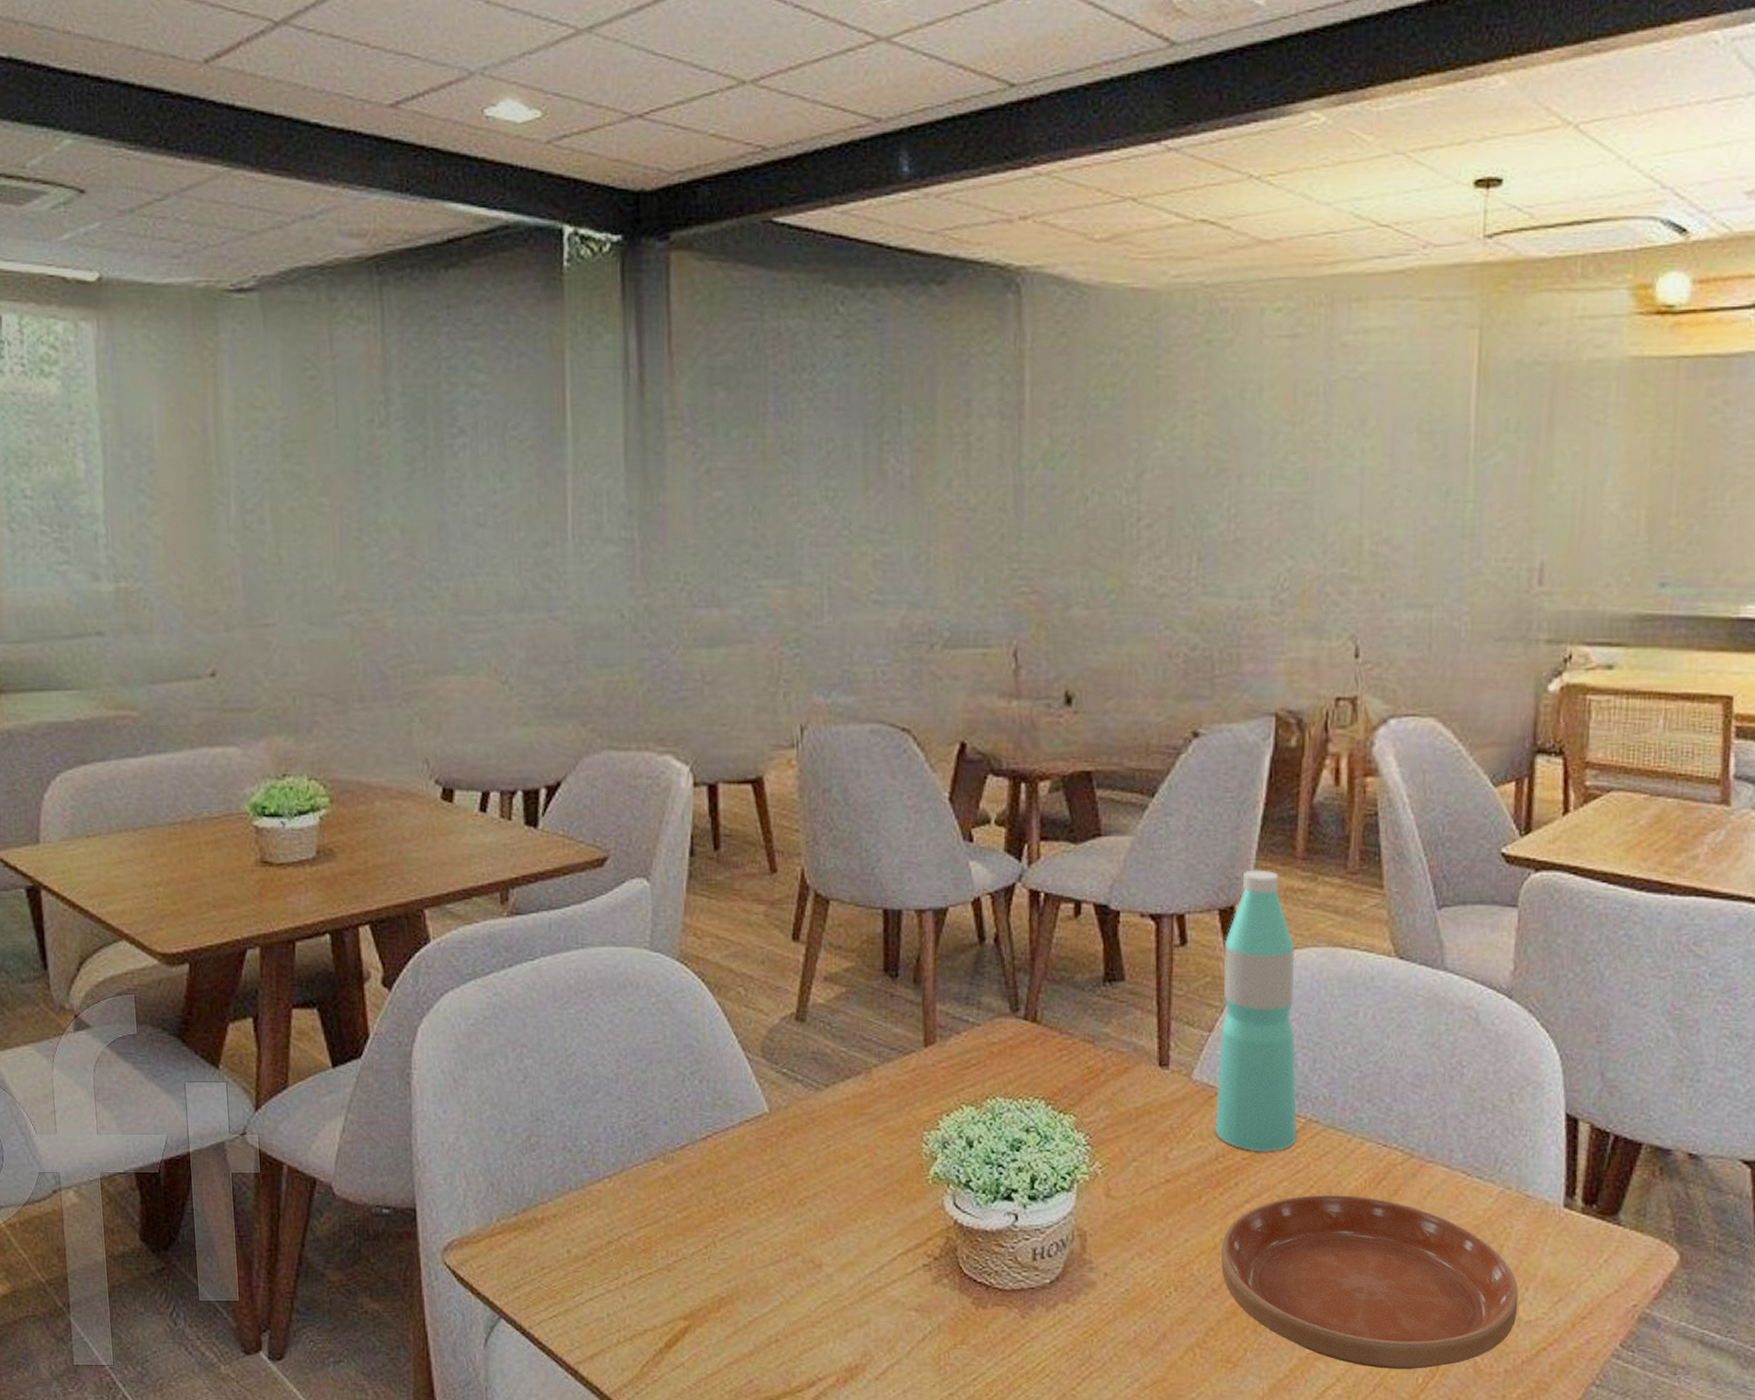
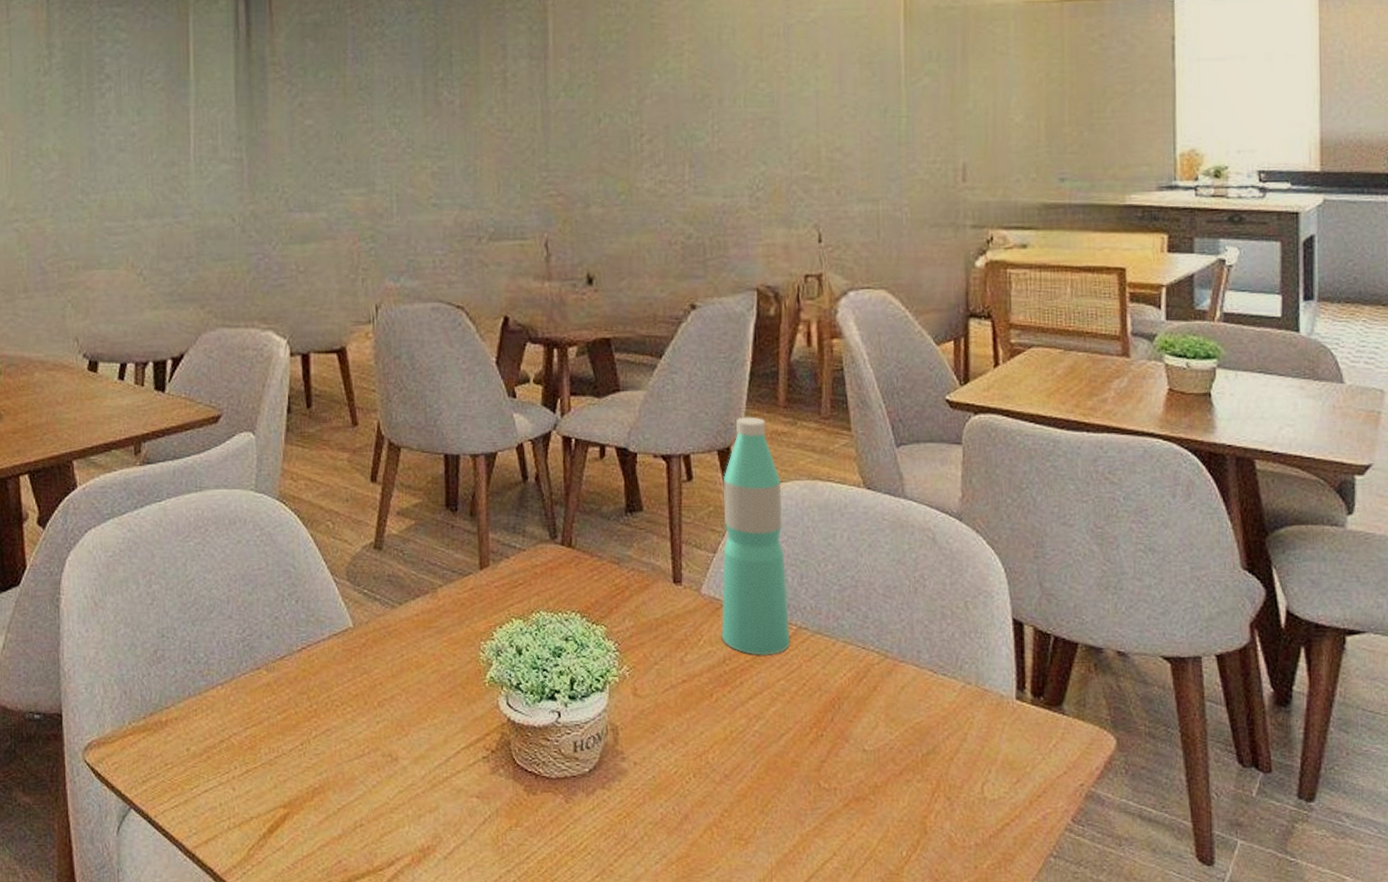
saucer: present [1221,1194,1518,1369] -> none [731,691,983,844]

